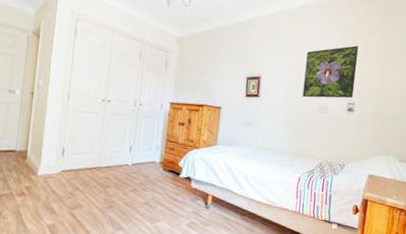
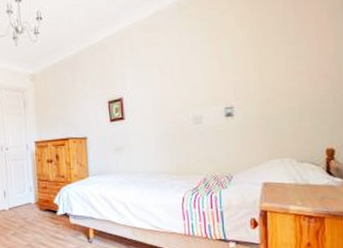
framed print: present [302,45,359,99] -> none [169,43,230,111]

